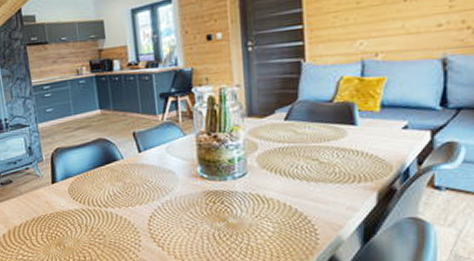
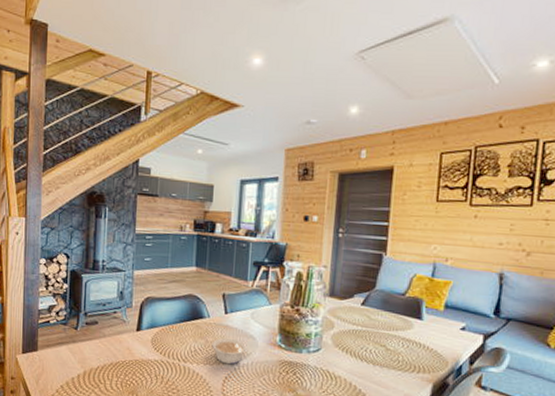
legume: none [130,176,168,203] -> present [211,337,247,365]

